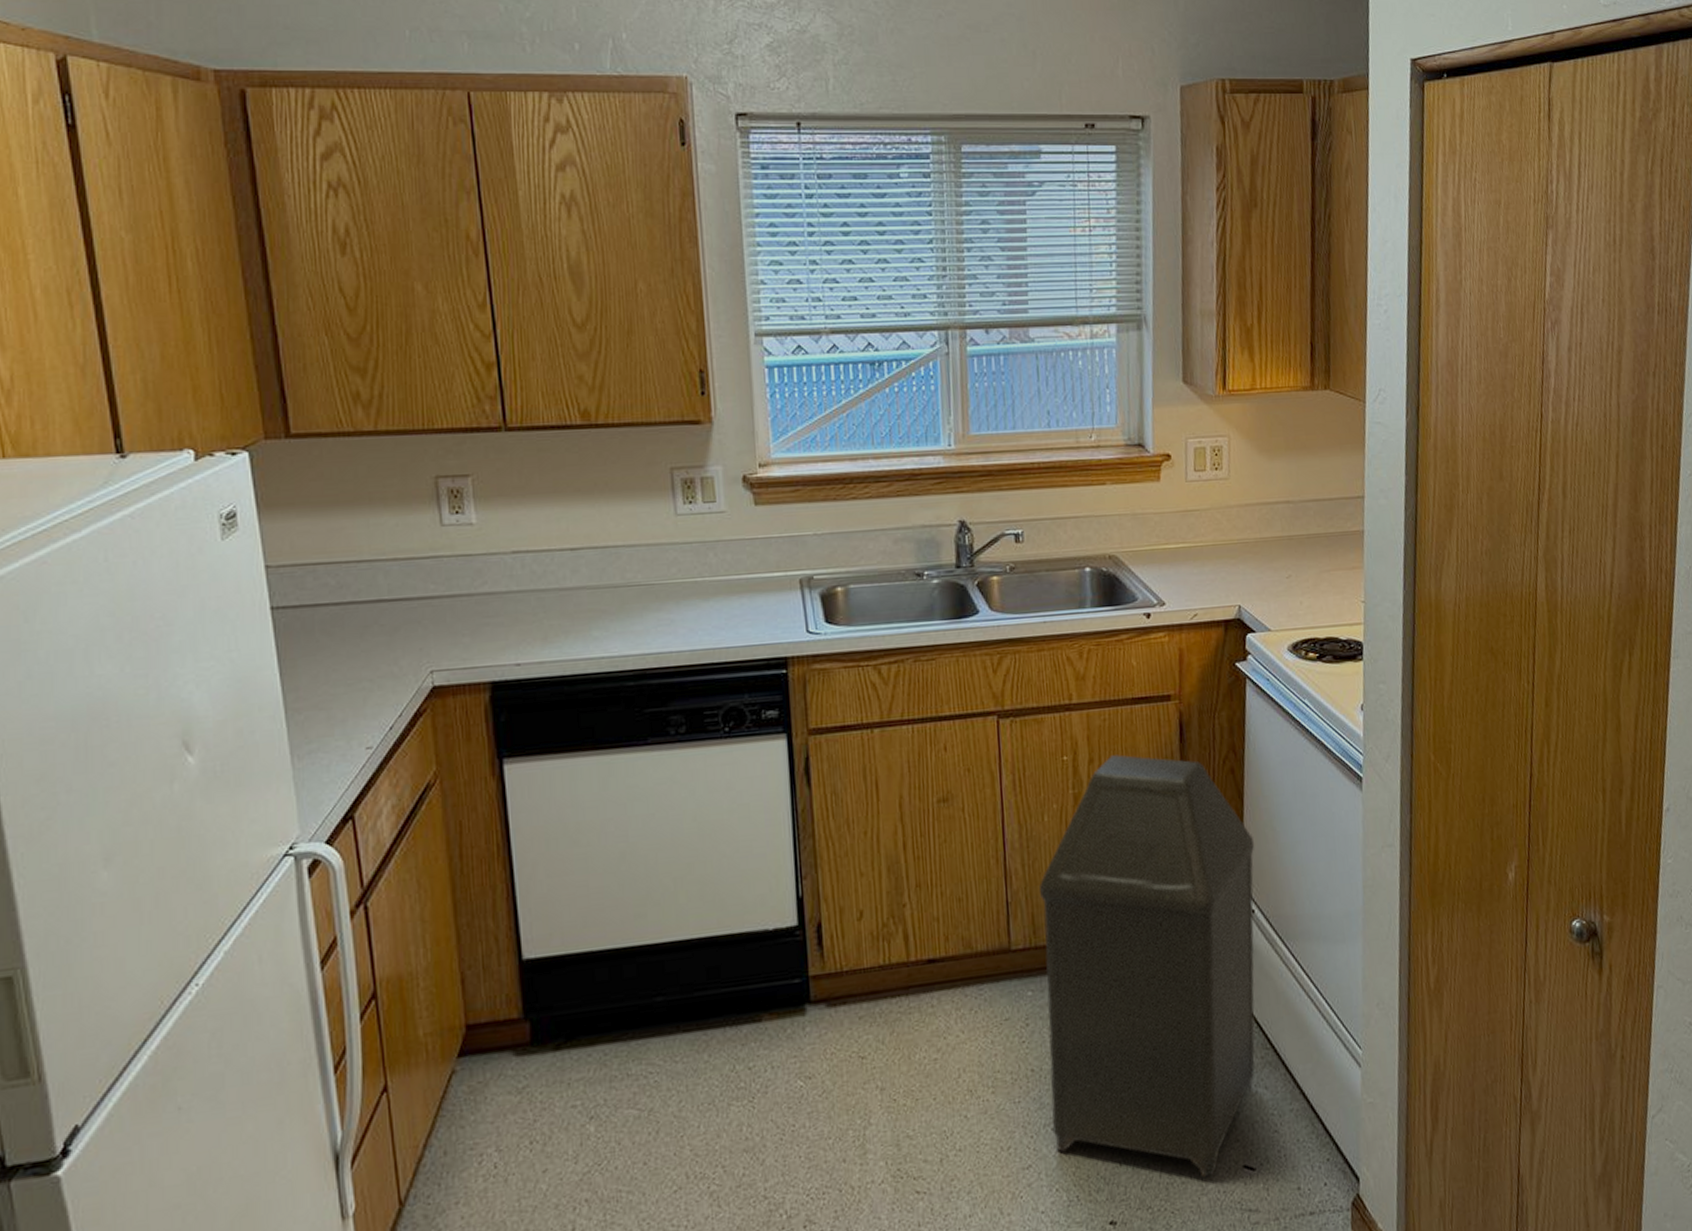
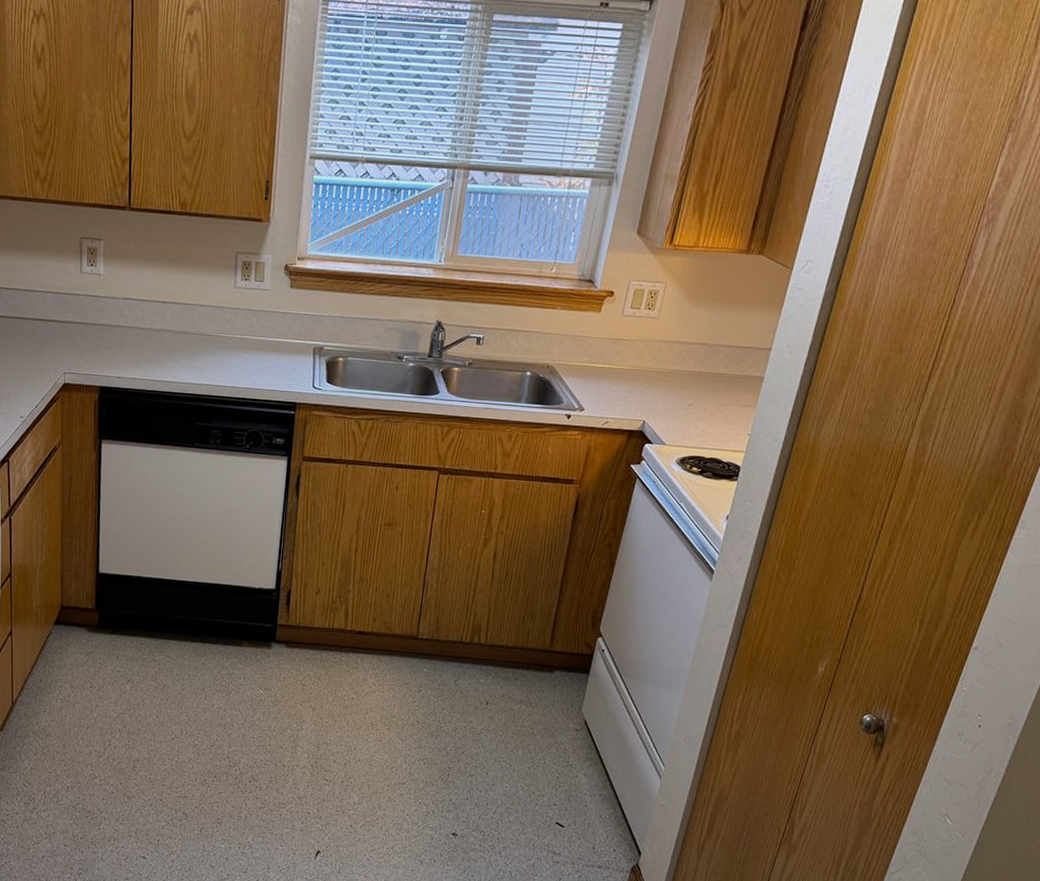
trash can: present [1040,755,1255,1177] -> none [424,516,616,823]

